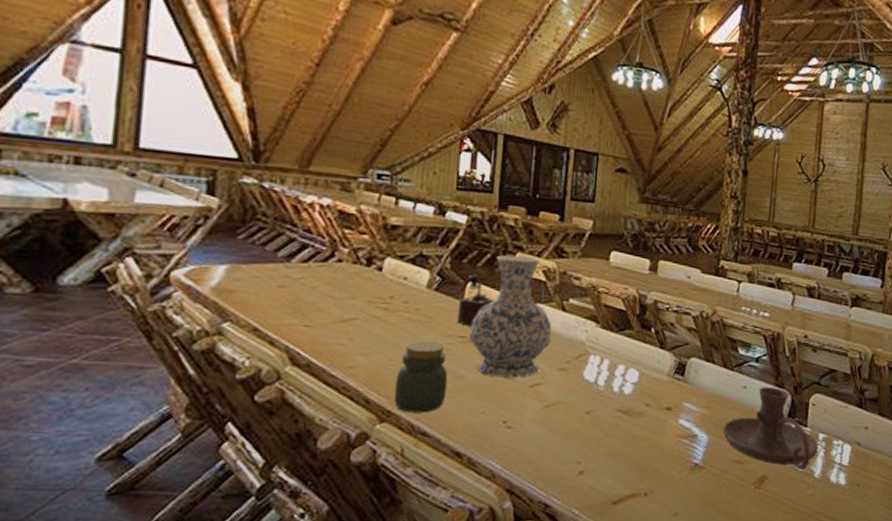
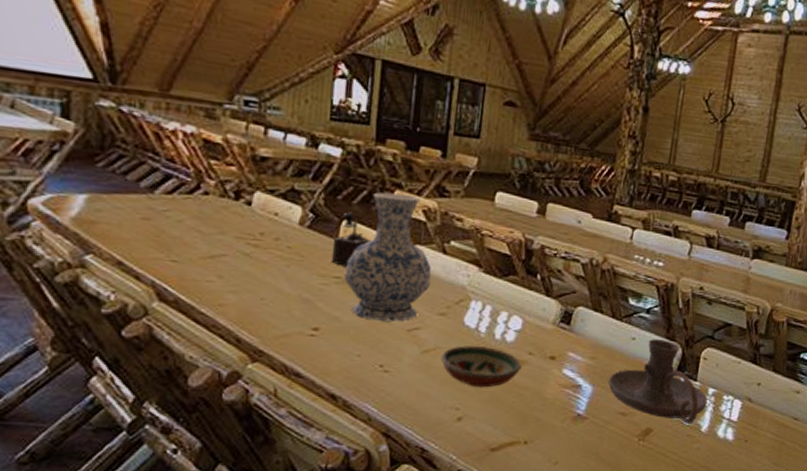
jar: present [394,341,448,413] -> none [266,280,322,354]
decorative bowl: none [562,399,640,441] -> present [441,346,522,388]

